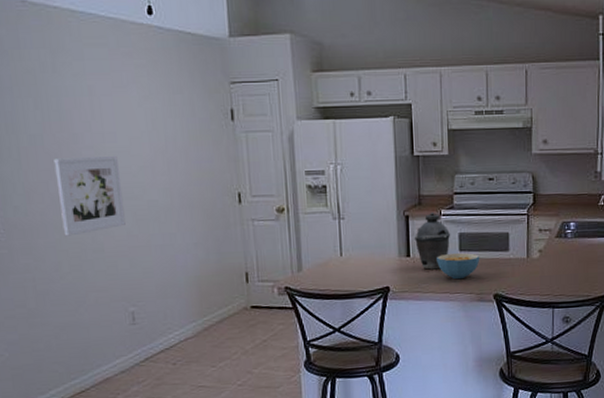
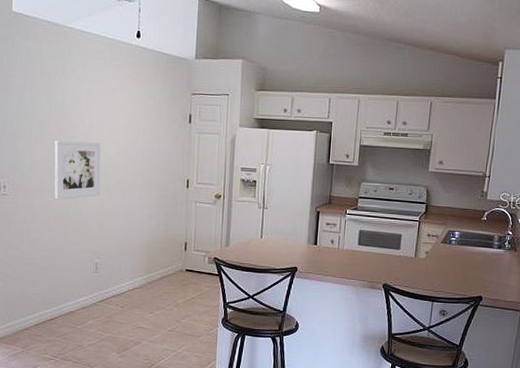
kettle: present [415,211,451,270] -> none [322,210,353,258]
cereal bowl: present [436,253,480,280] -> none [338,246,375,268]

